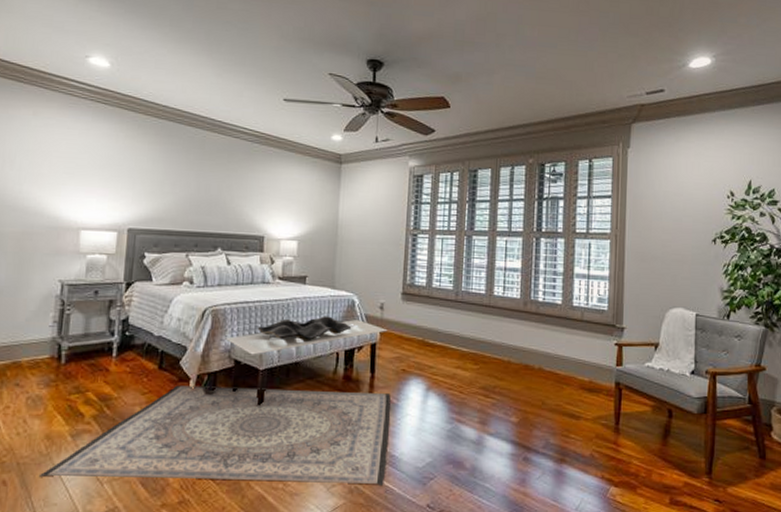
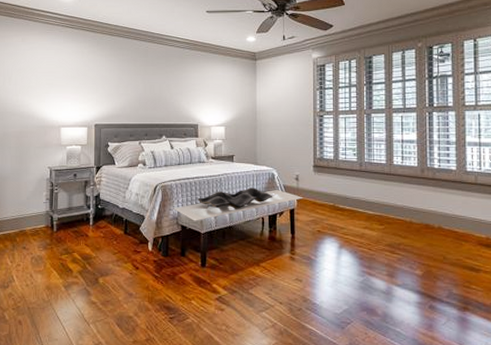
area rug: present [40,385,391,485] -> none [44,247,311,328]

